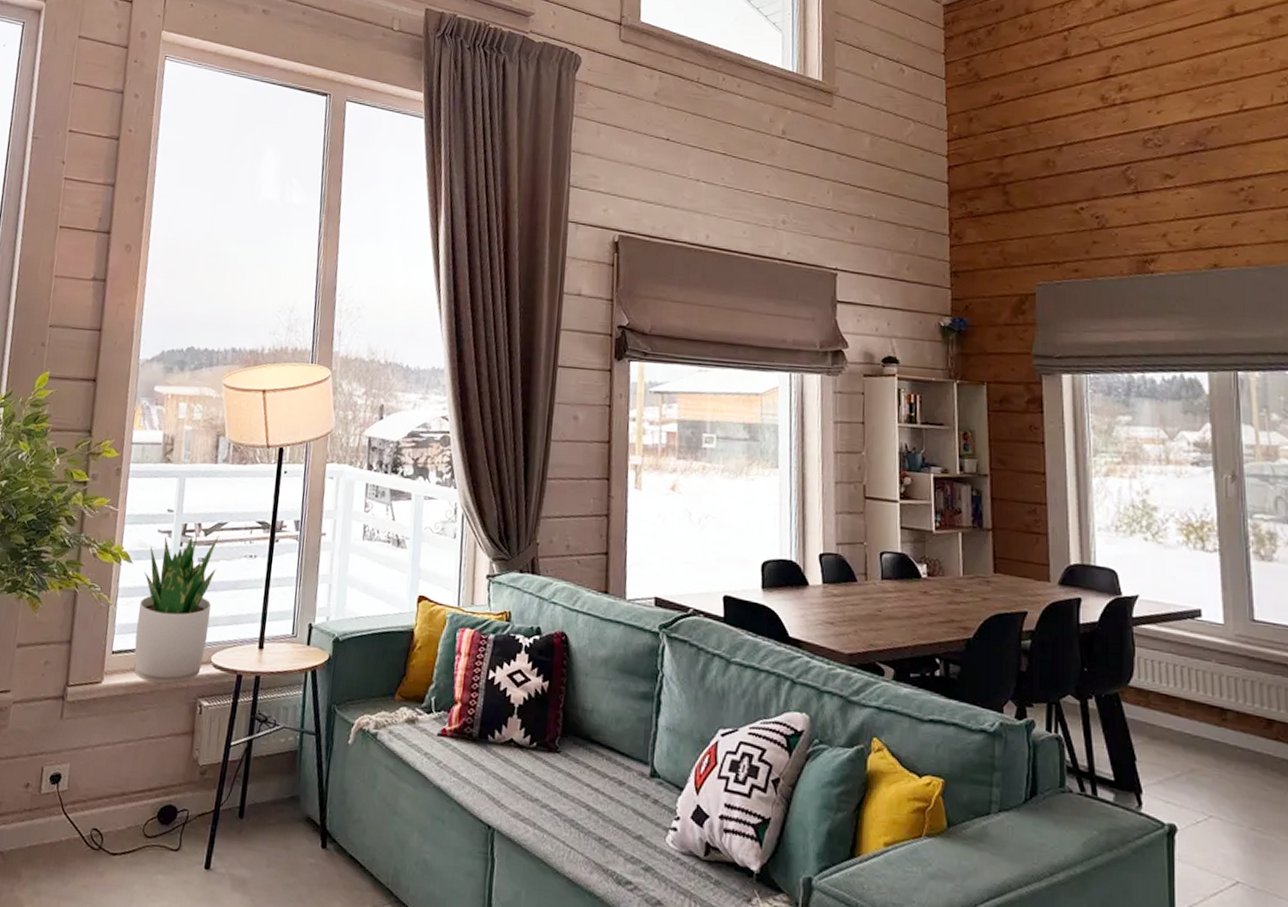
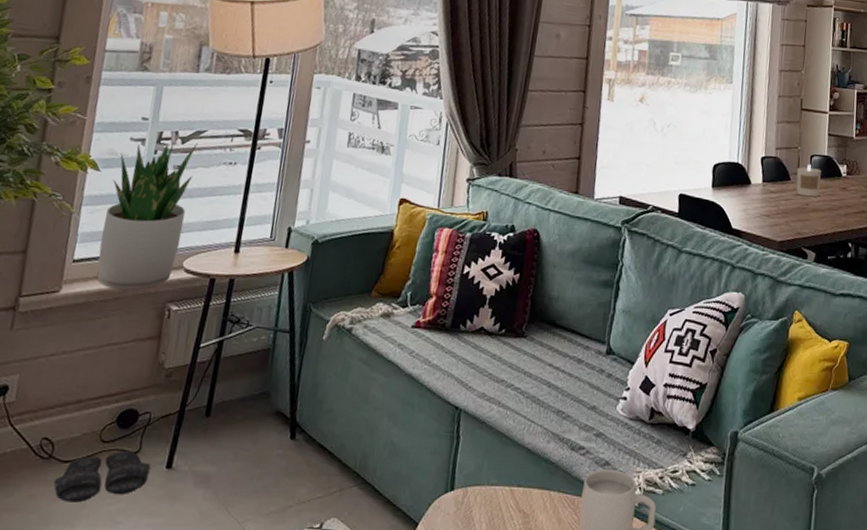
slippers: none [103,847,191,897] -> present [53,450,151,503]
candle: none [863,562,895,603] -> present [795,164,821,197]

